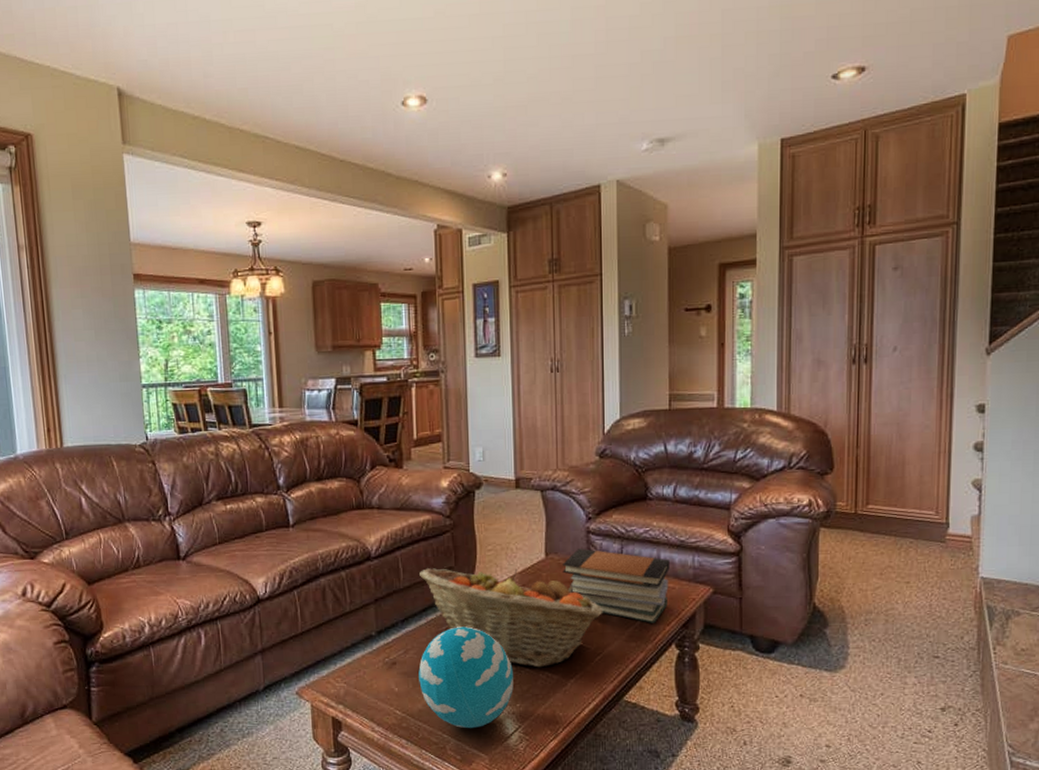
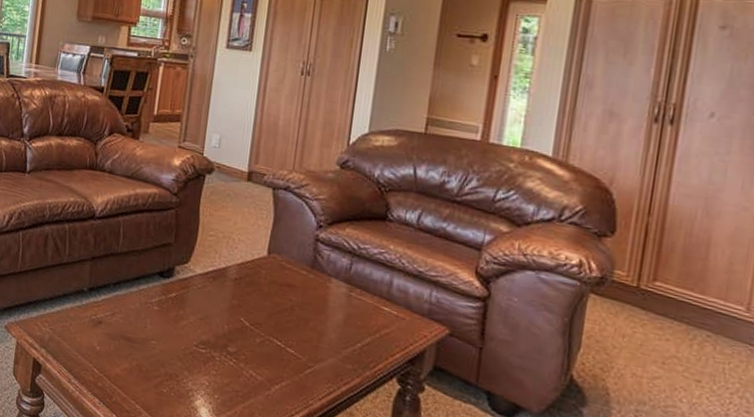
decorative ball: present [418,626,514,729] -> none [121,302,217,408]
fruit basket: present [419,568,602,668] -> none [138,239,320,366]
book stack: present [561,549,670,623] -> none [282,254,403,350]

